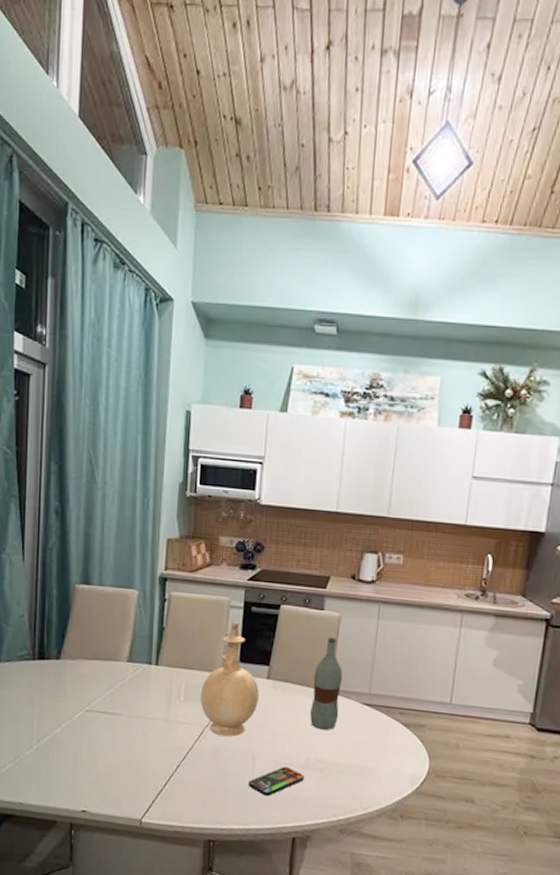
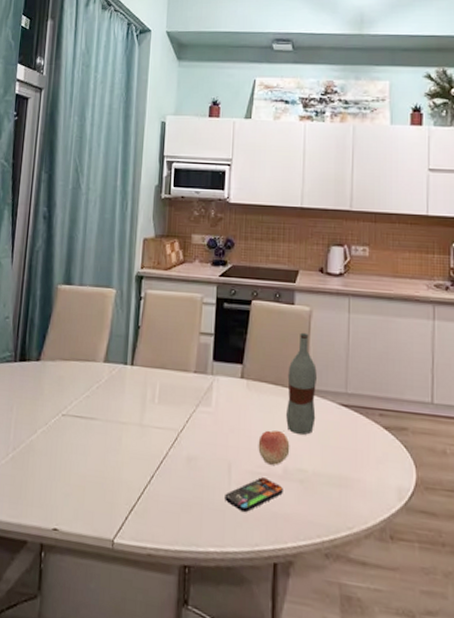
vase: present [200,621,259,737] -> none [174,318,233,443]
fruit: none [282,725,313,757] -> present [258,429,290,465]

